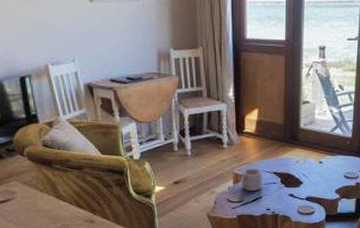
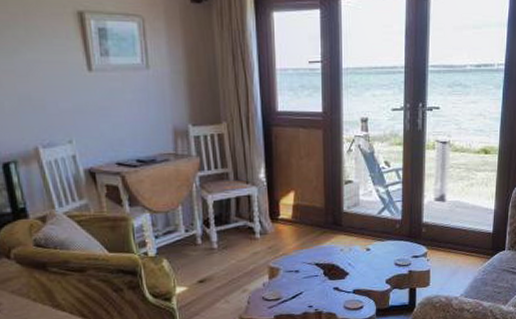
mug: present [242,168,268,191] -> none [278,259,309,287]

